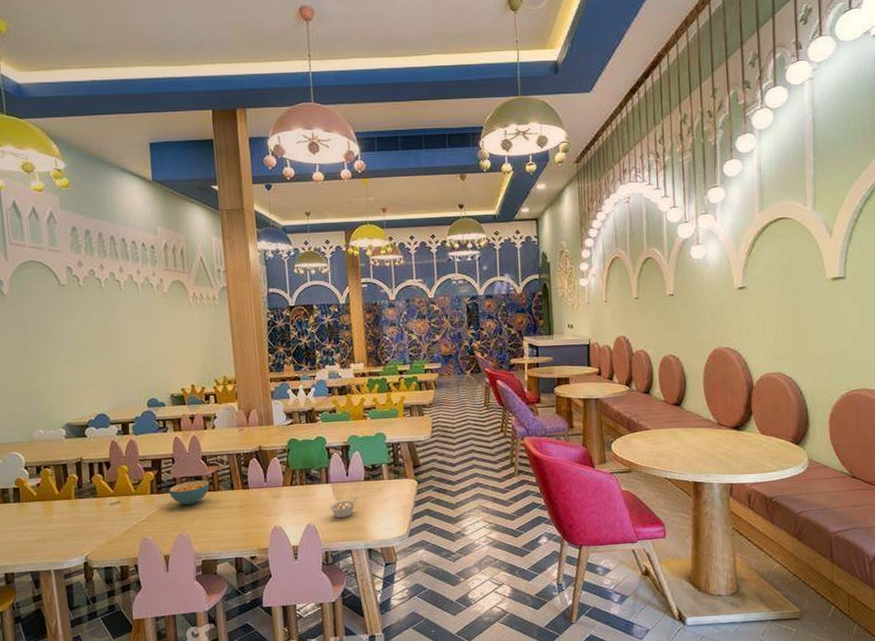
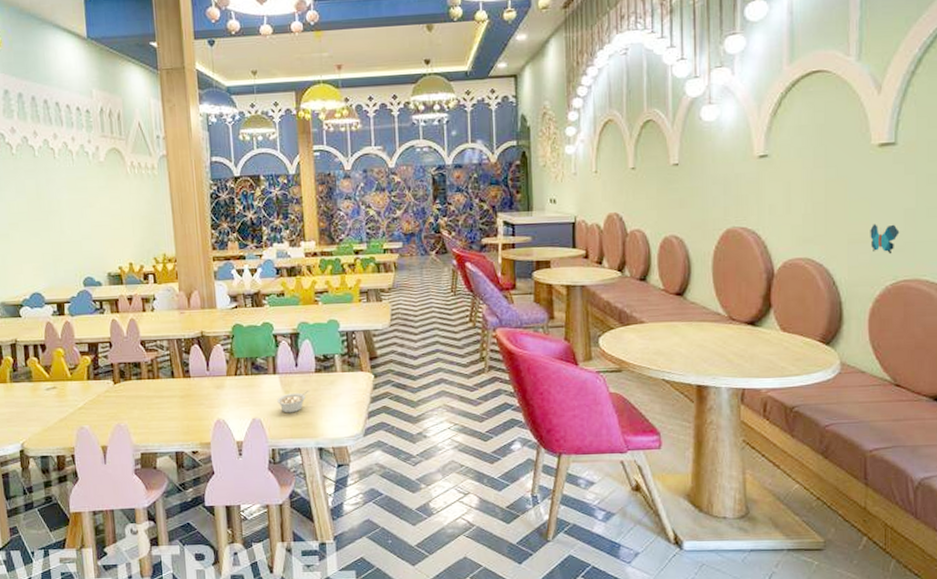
cereal bowl: present [169,480,210,505] -> none [106,367,149,393]
decorative butterfly: none [828,343,851,369] -> present [870,224,900,254]

